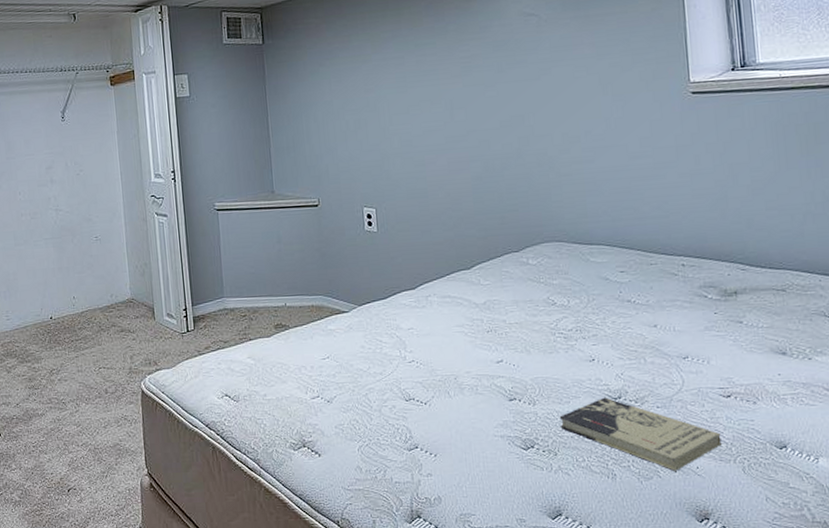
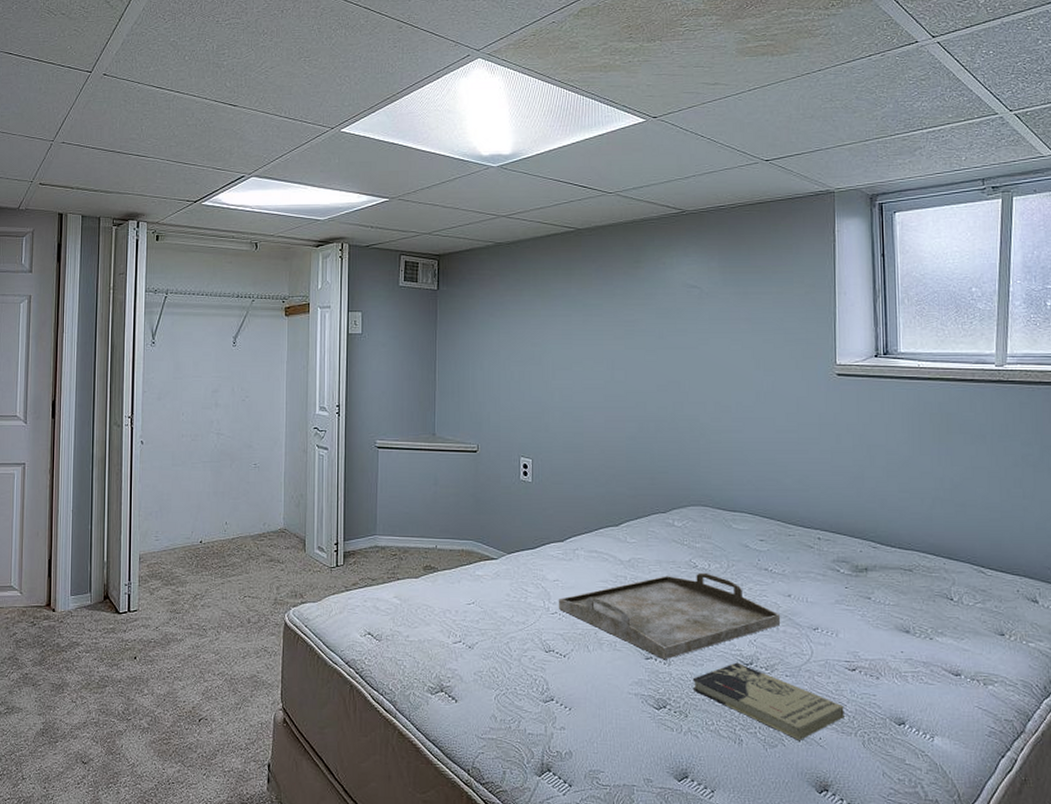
serving tray: none [414,309,648,400] -> present [558,572,781,660]

